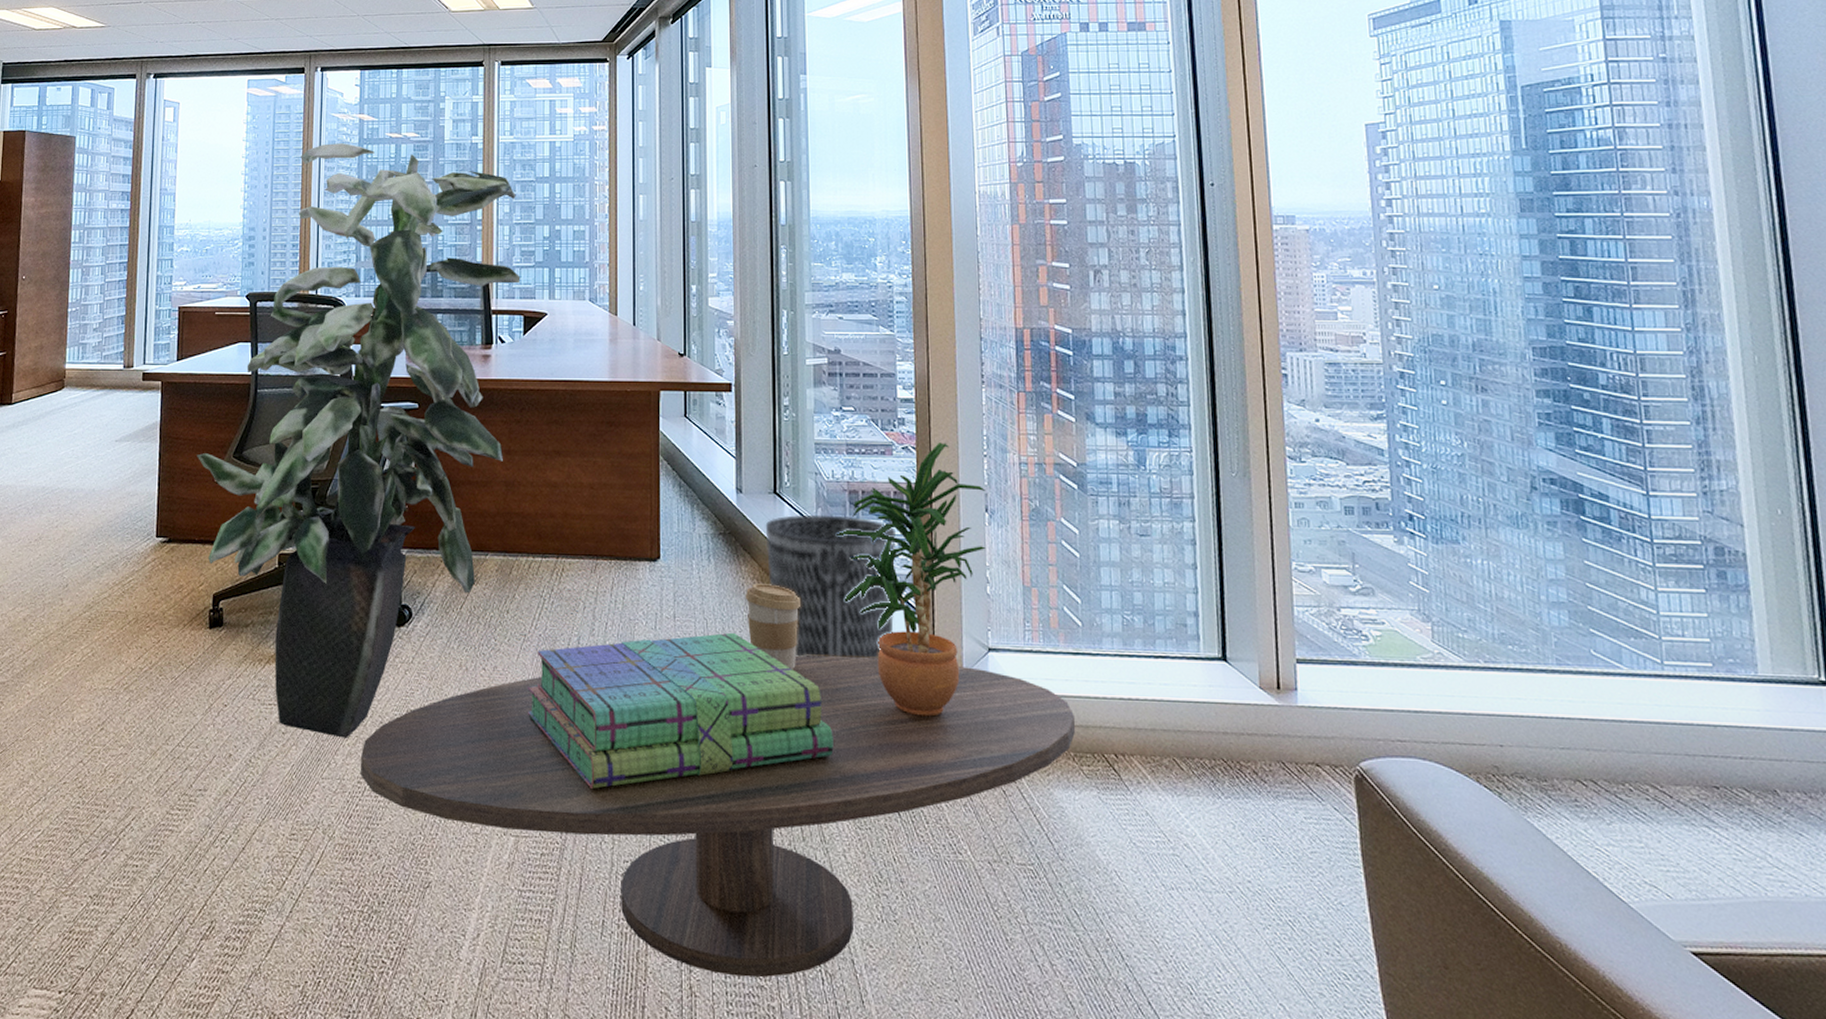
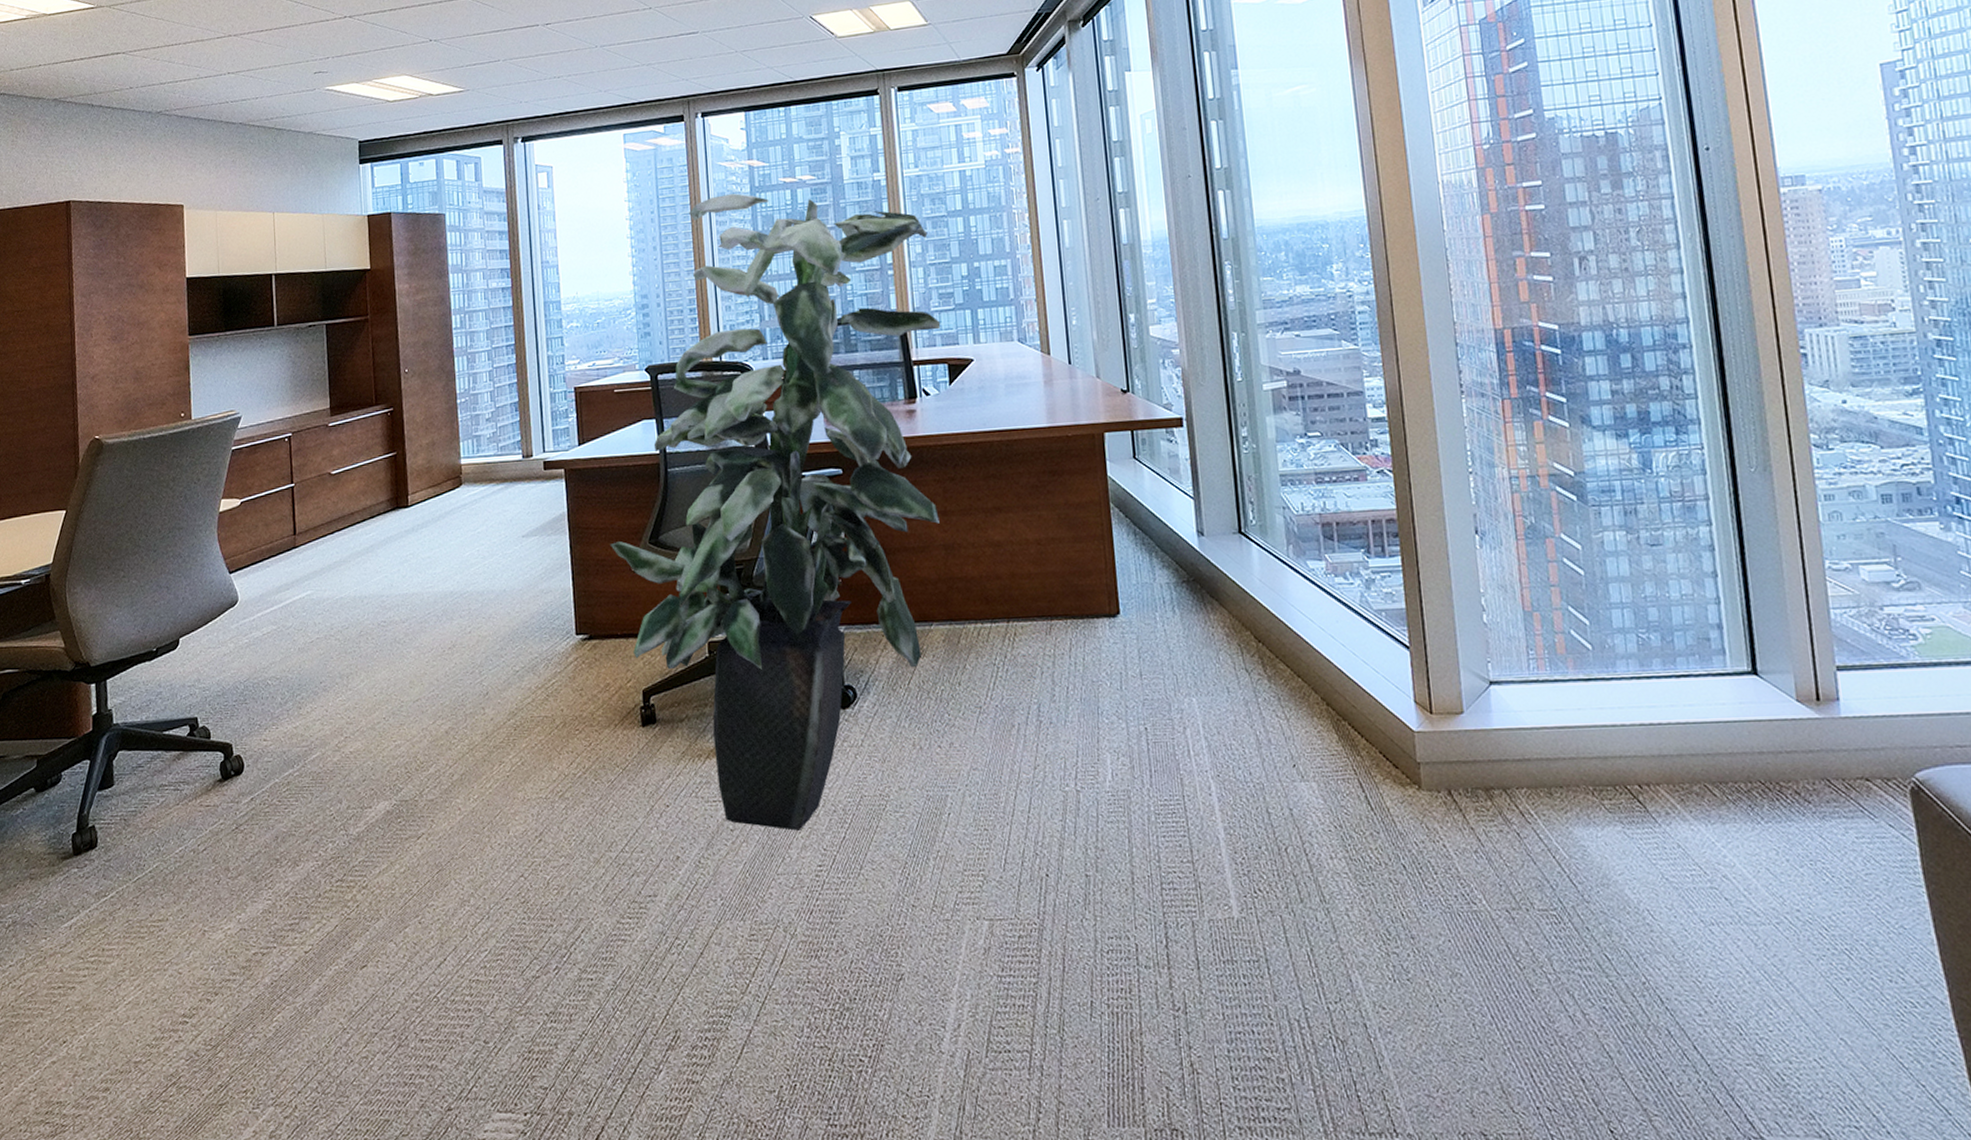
coffee table: present [361,655,1075,978] -> none [816,701,1593,1050]
stack of books: present [527,632,834,789] -> none [987,686,1327,864]
coffee cup: present [745,584,802,669] -> none [1216,631,1279,721]
wastebasket: present [765,514,896,660] -> none [1232,550,1383,707]
potted plant: present [835,442,986,717] -> none [1310,462,1479,761]

